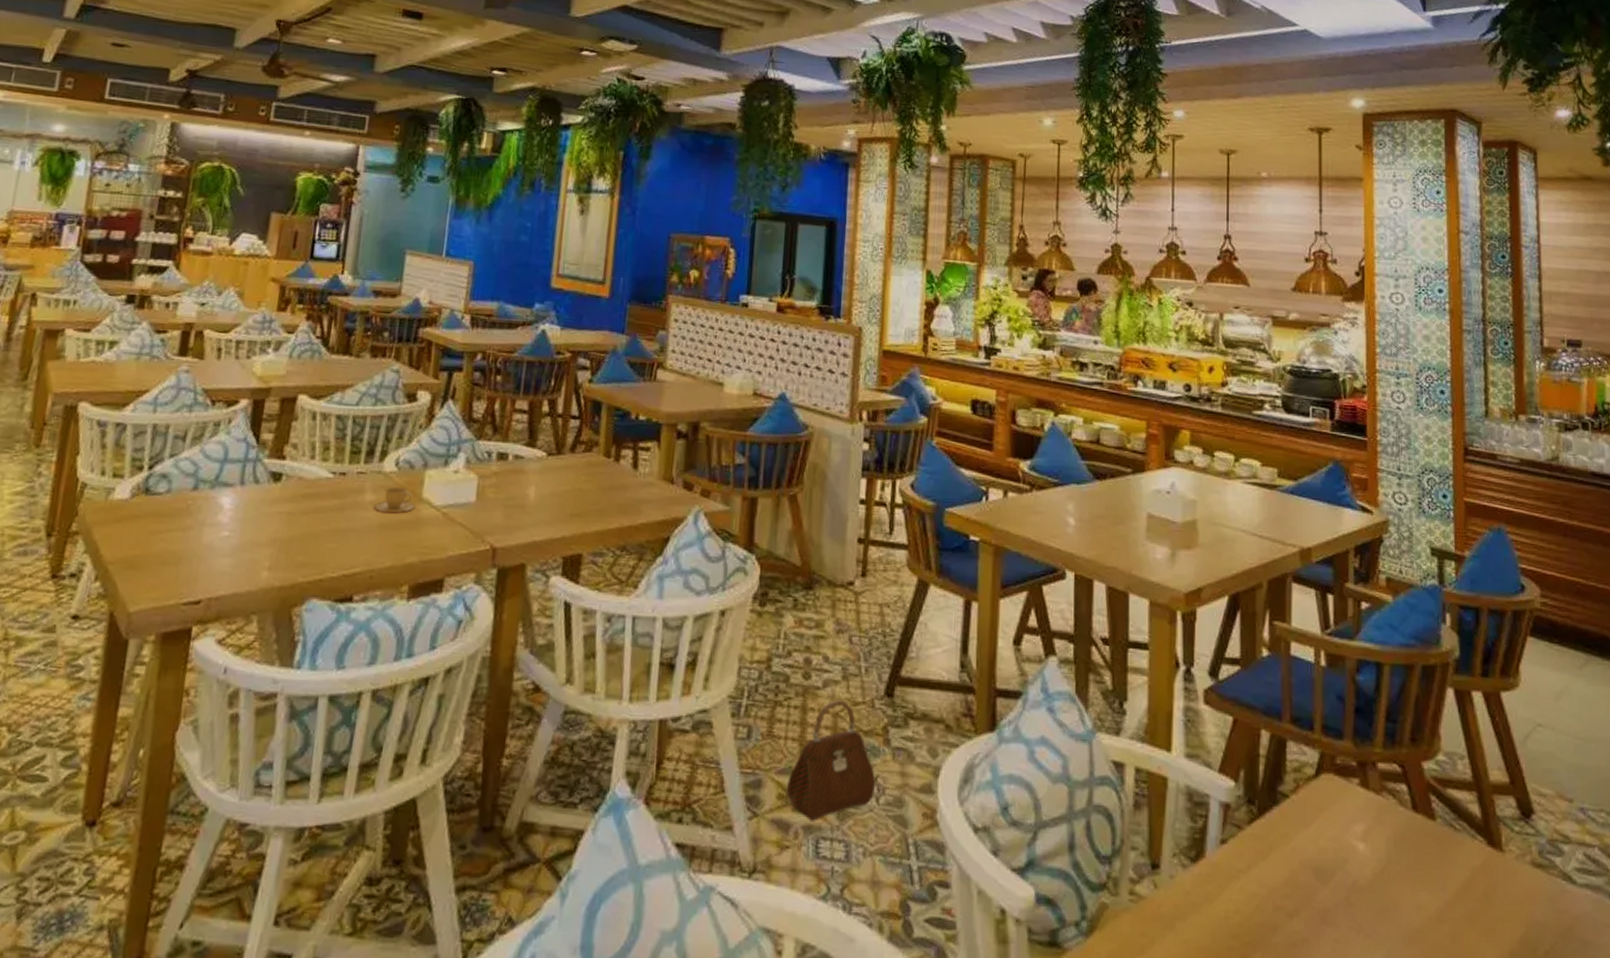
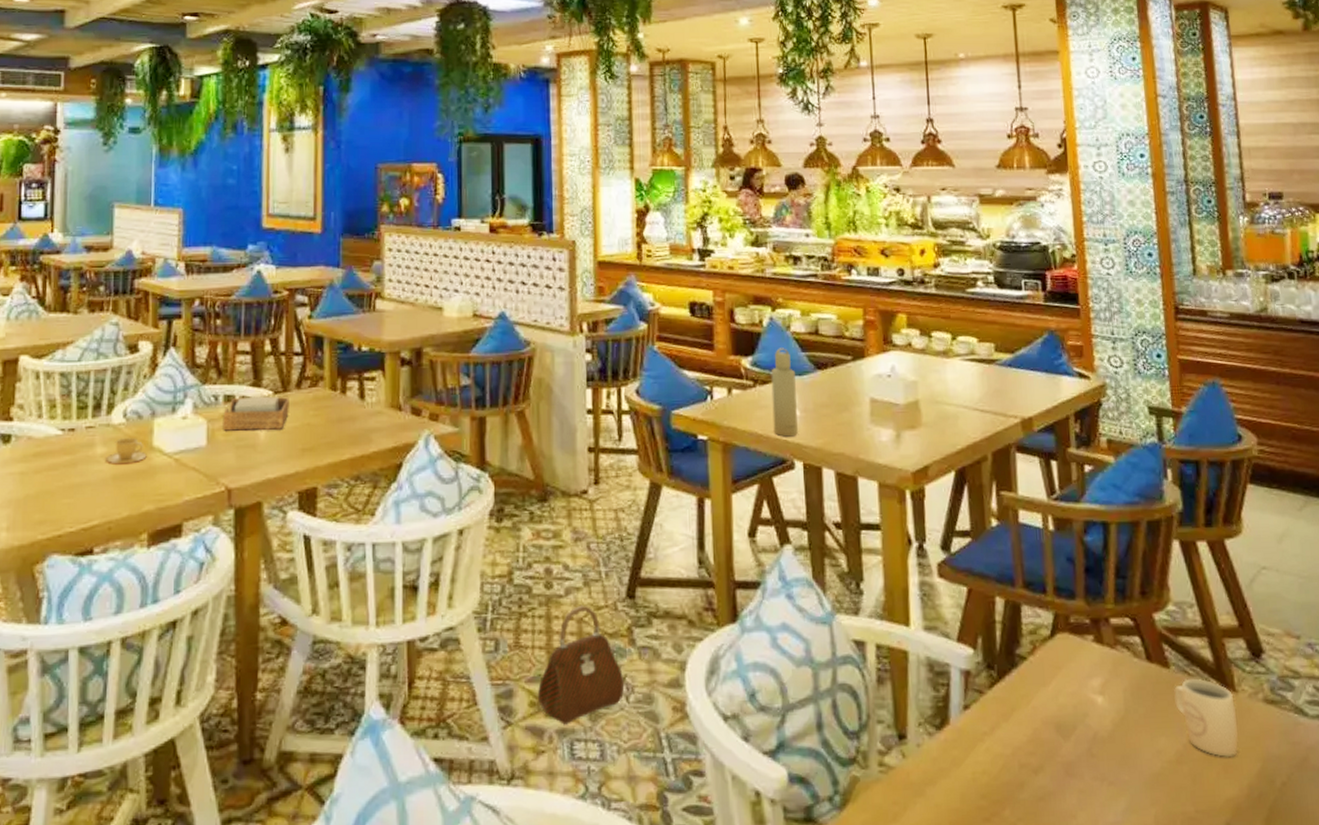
napkin holder: none [493,456,562,492] -> present [223,396,289,431]
bottle: none [1047,454,1073,546] -> present [771,348,798,437]
mug: none [1439,833,1503,919] -> present [1174,678,1239,757]

